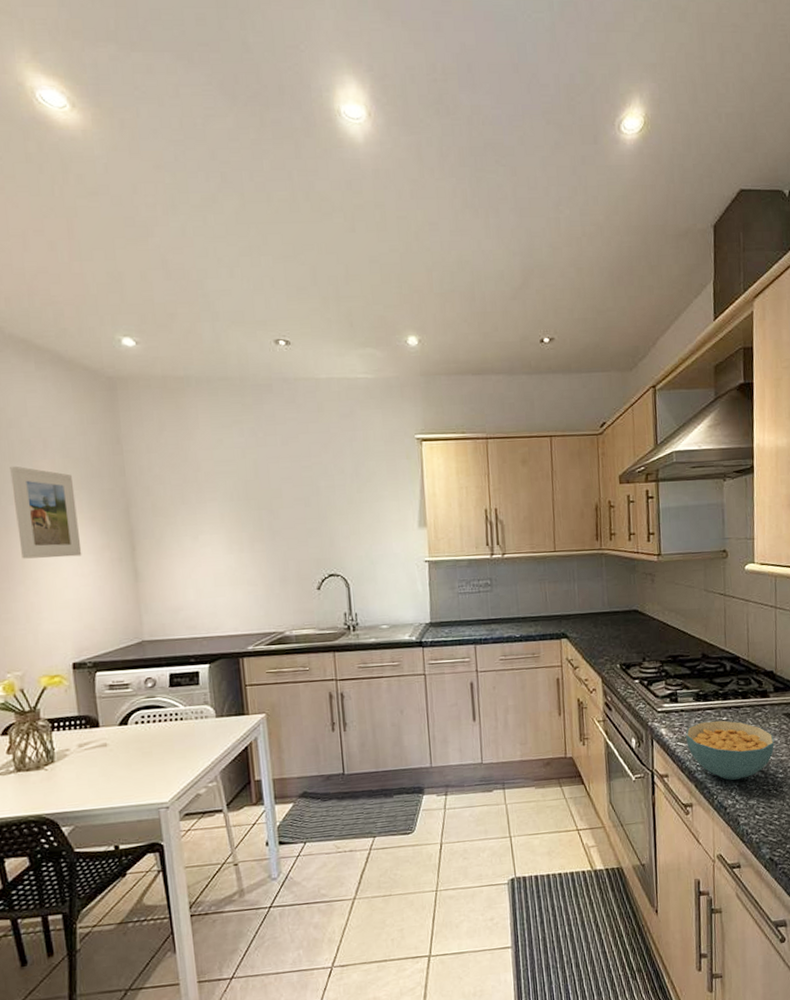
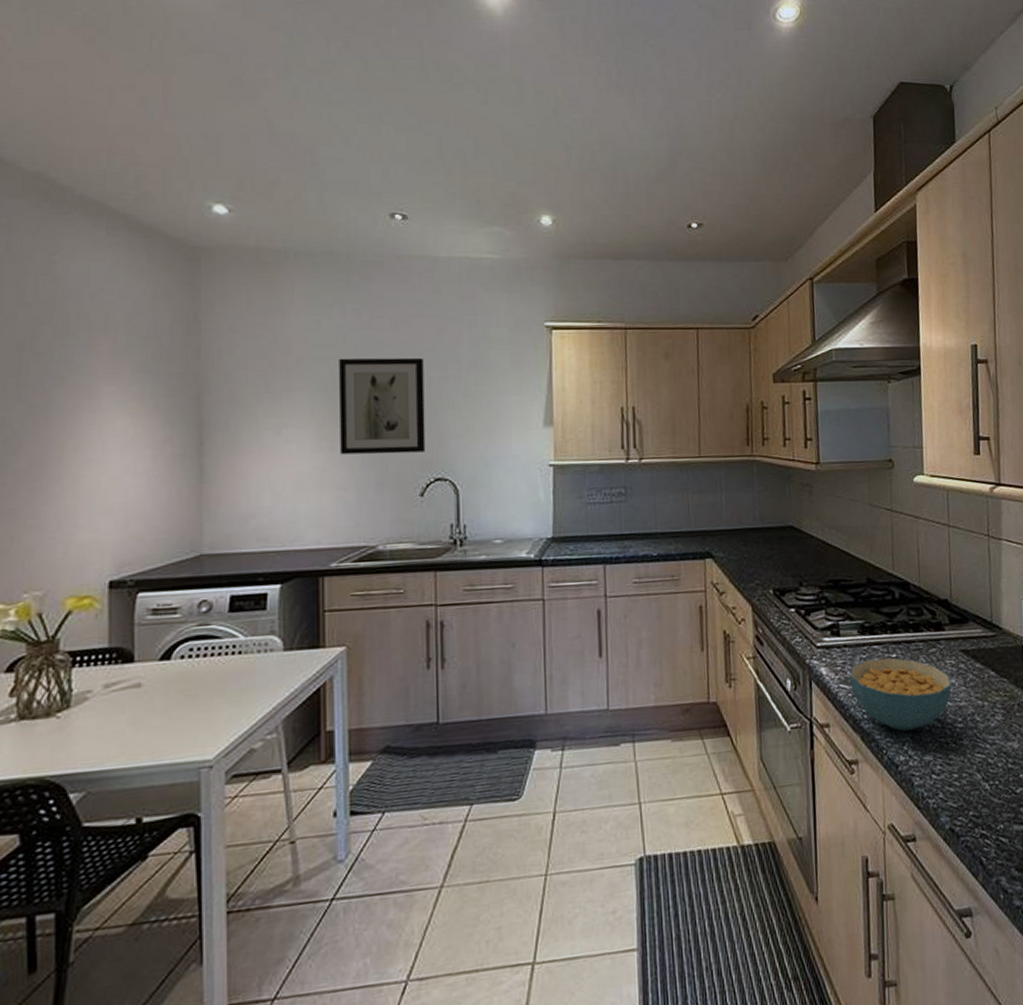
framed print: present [10,465,82,559] -> none [60,343,137,453]
wall art: none [241,470,320,556] -> present [339,357,426,455]

